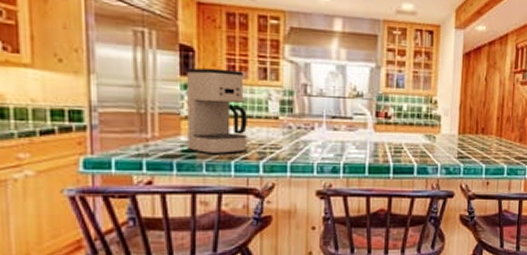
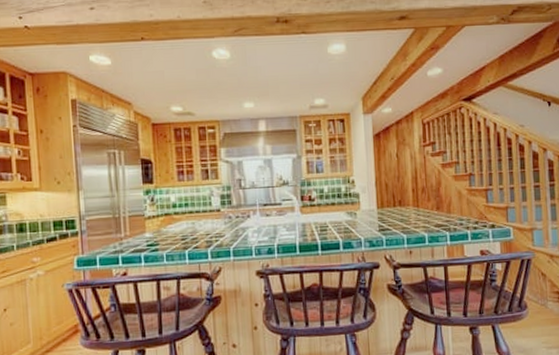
coffee maker: present [187,67,247,155] -> none [147,174,197,247]

